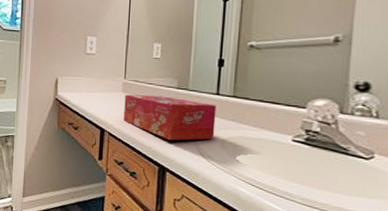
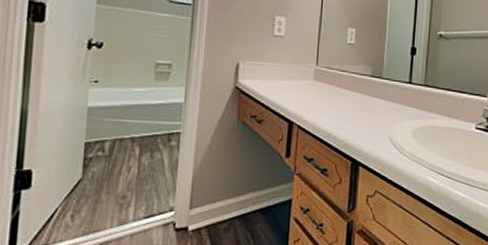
tissue box: present [124,94,216,141] -> none [315,82,409,133]

